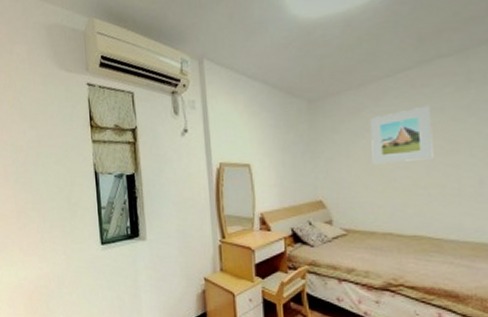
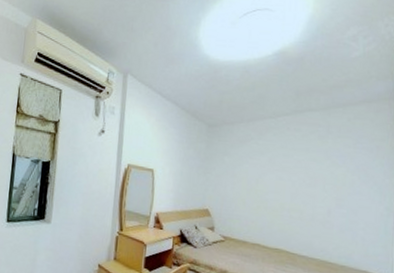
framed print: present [370,105,433,165] -> none [251,145,299,189]

